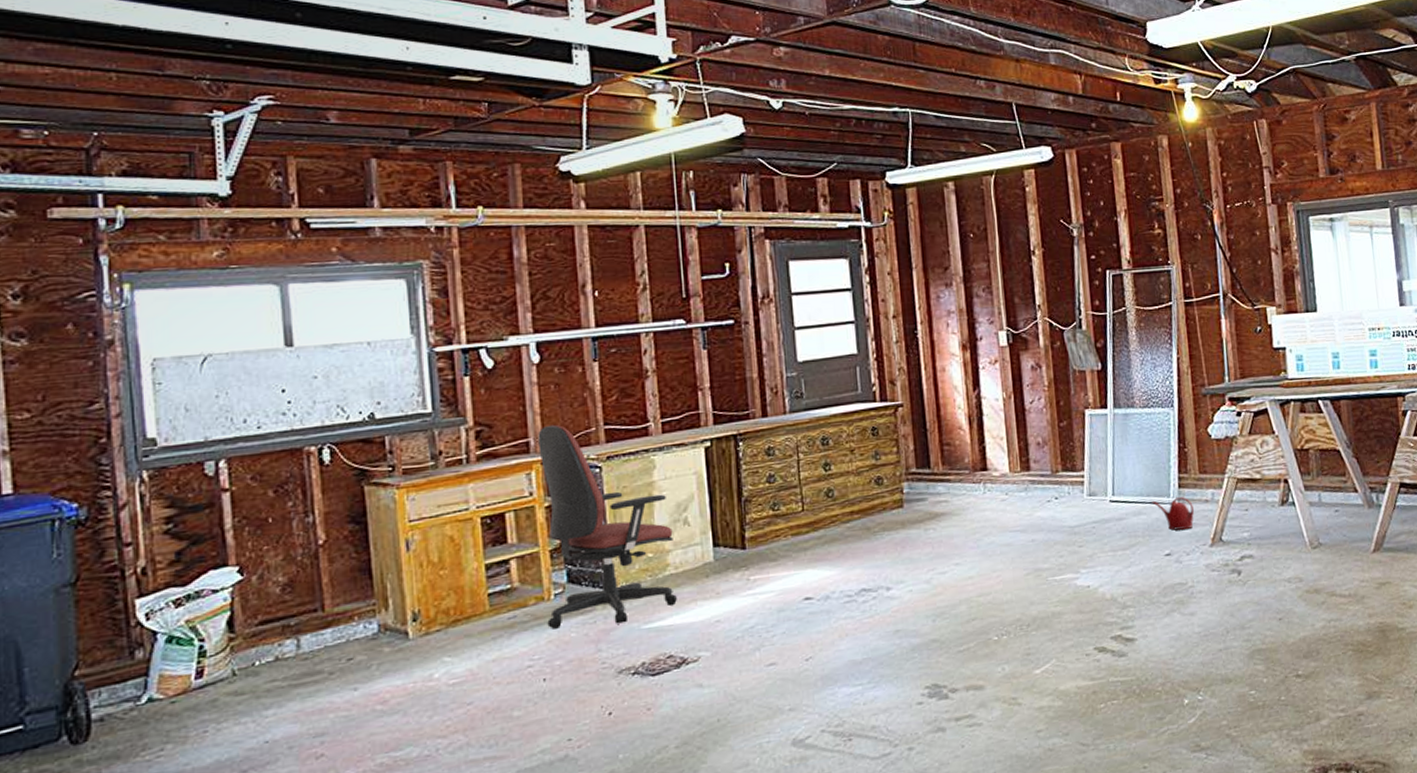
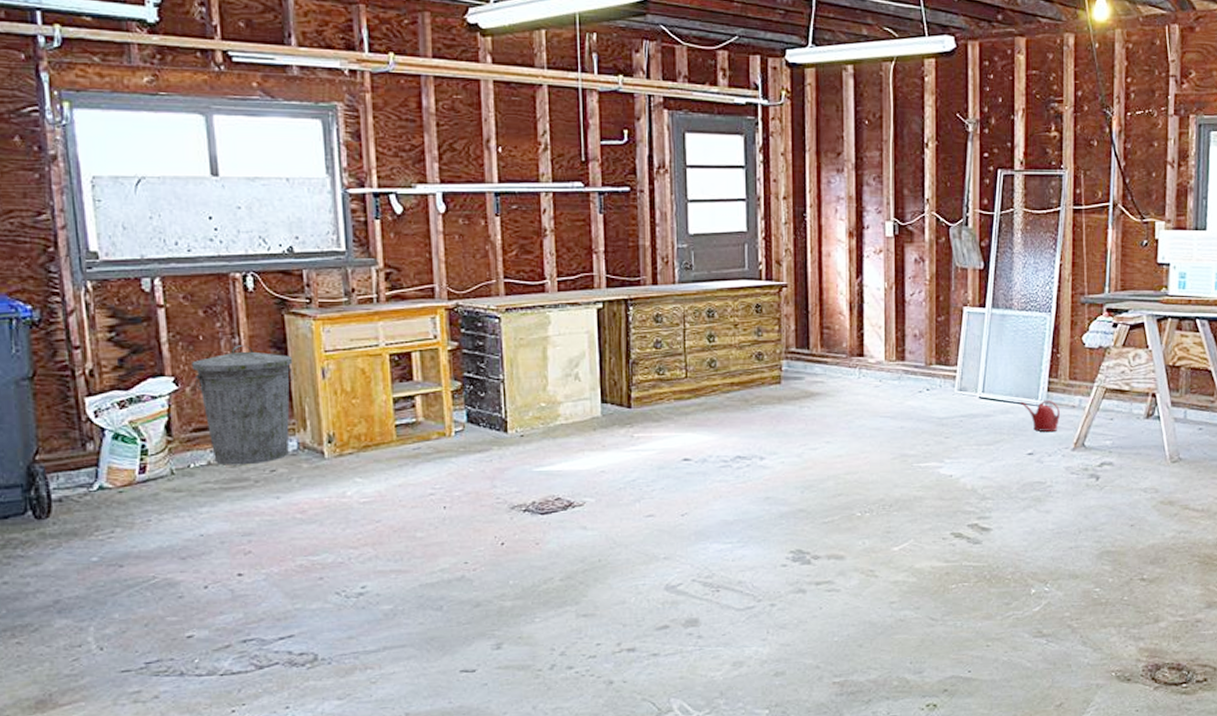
trash can: none [259,523,374,659] -> present [192,345,293,465]
office chair: present [538,424,677,629] -> none [442,273,566,465]

